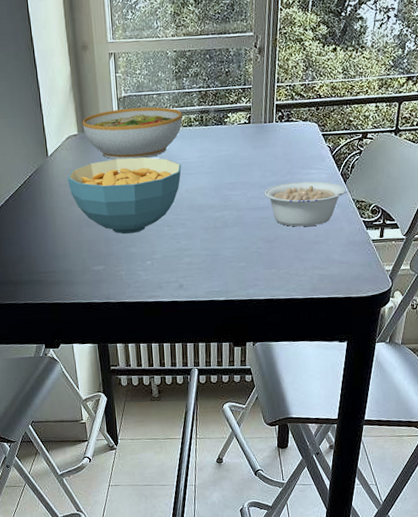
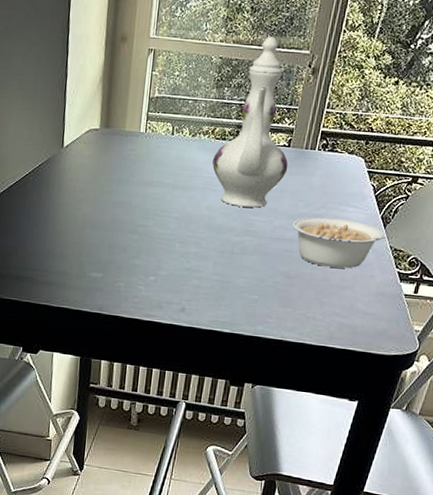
cereal bowl: present [67,157,181,235] -> none [79,161,206,245]
bowl: present [82,107,183,160] -> none [106,109,217,166]
ewer: none [184,24,252,185] -> present [212,36,288,208]

